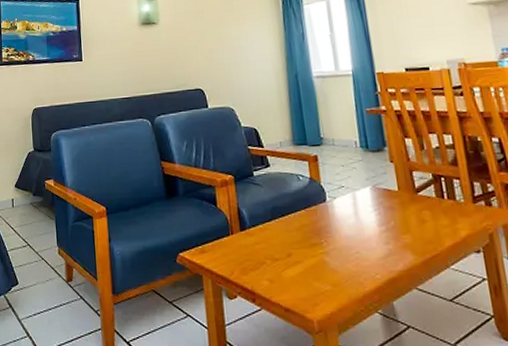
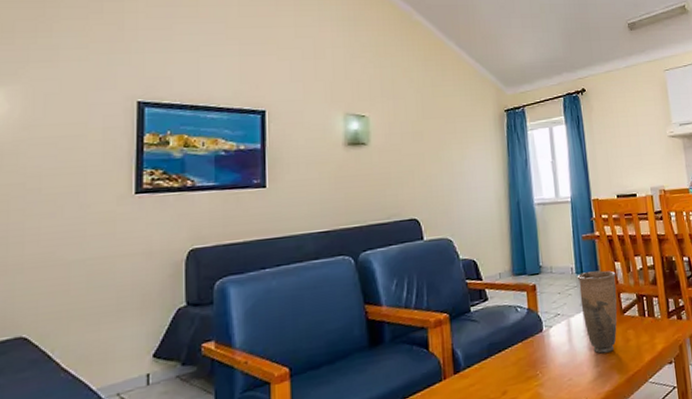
vase: none [362,146,410,231] -> present [577,270,617,354]

